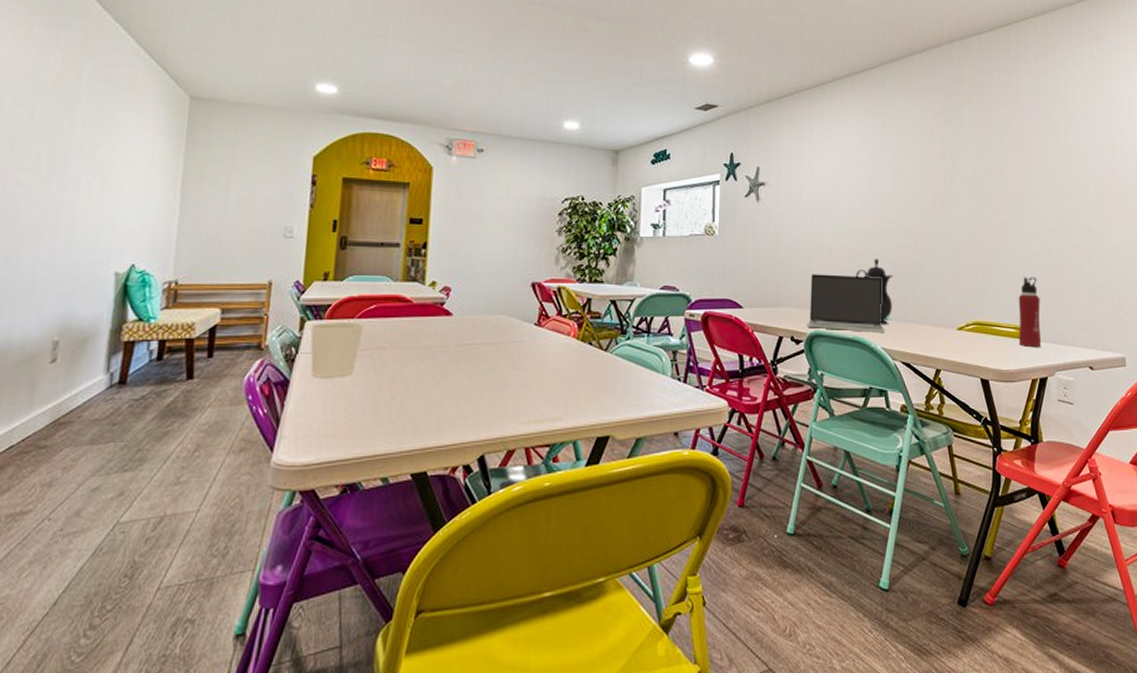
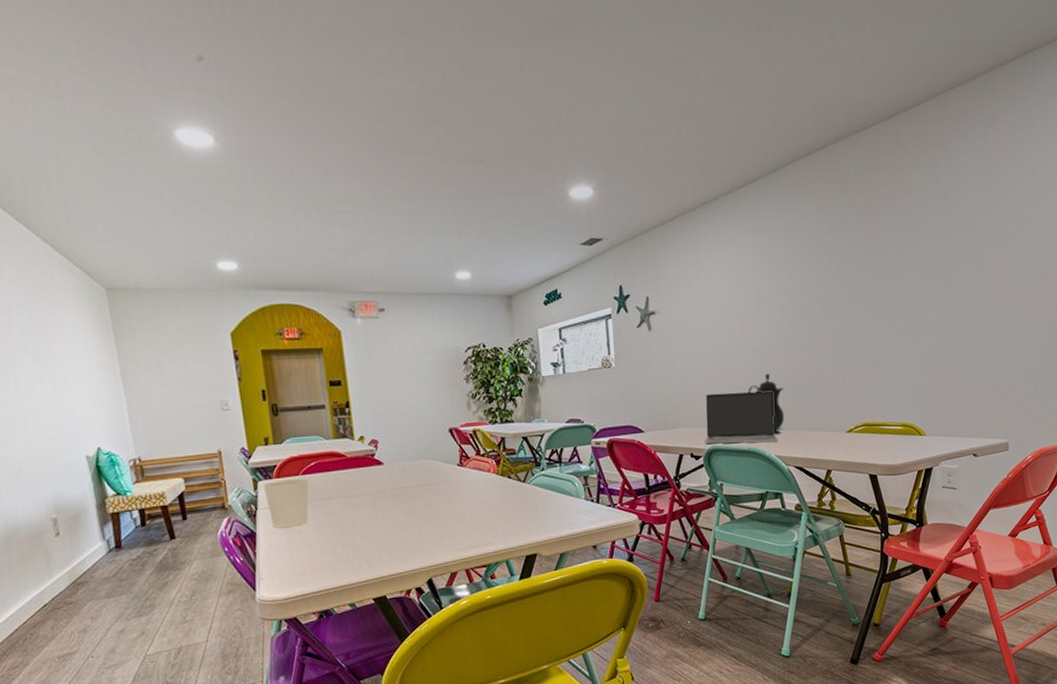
water bottle: present [1018,277,1042,348] -> none [905,375,928,442]

